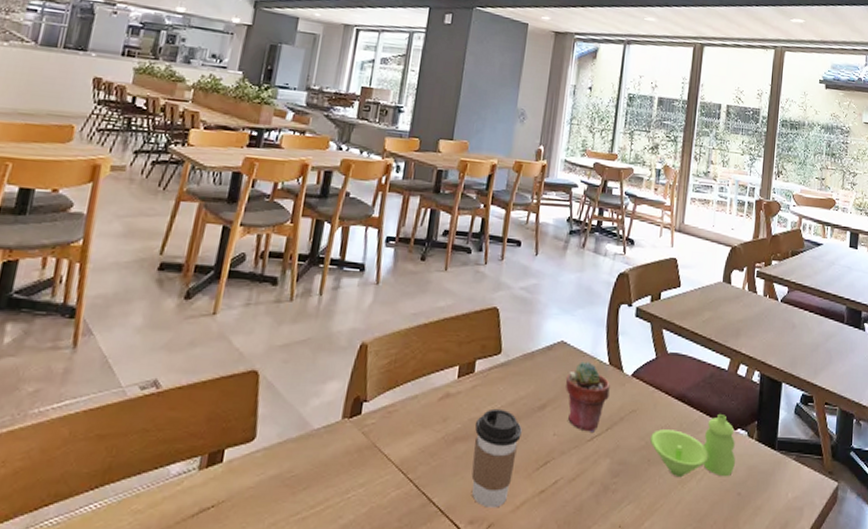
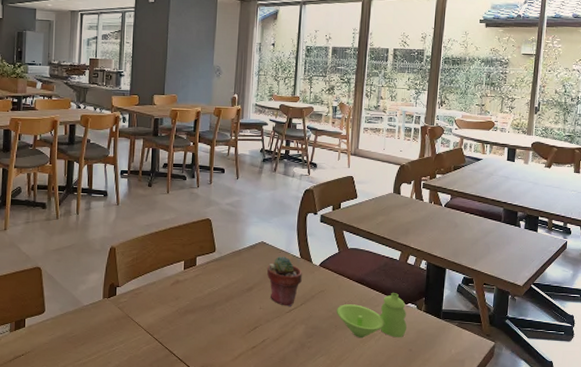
coffee cup: present [471,408,522,508] -> none [199,290,235,358]

